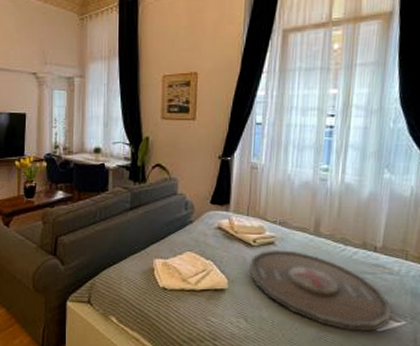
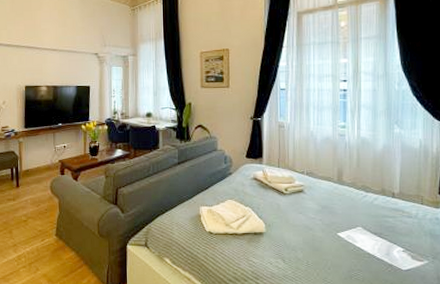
serving tray: present [248,249,392,332] -> none [282,197,414,271]

